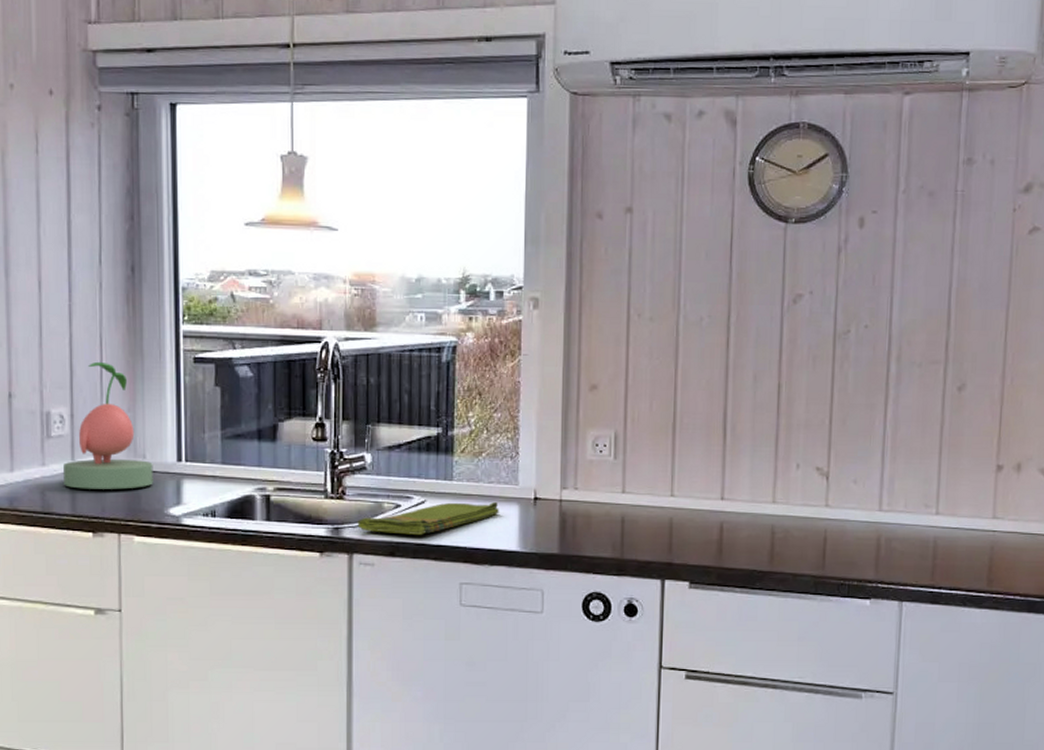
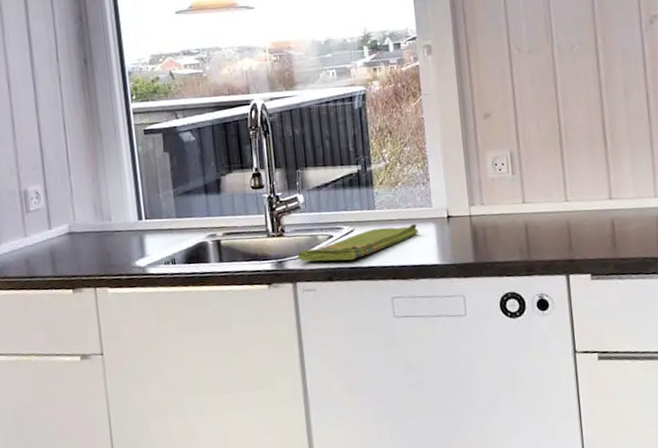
plant: present [63,361,153,490] -> none [42,142,120,253]

